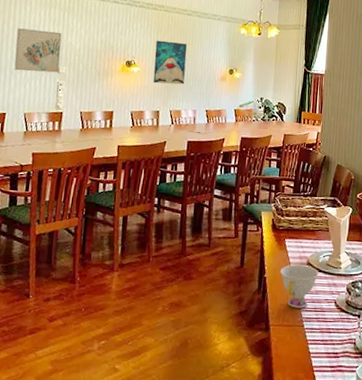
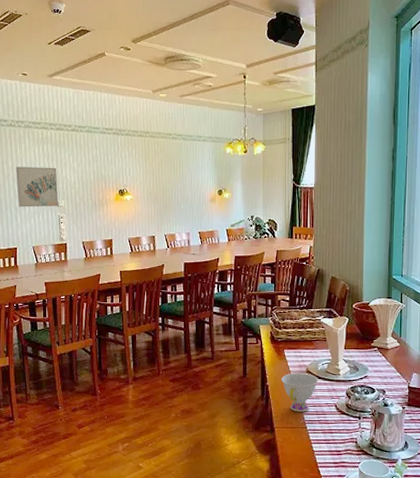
wall art: present [153,40,187,85] -> none [145,167,176,209]

